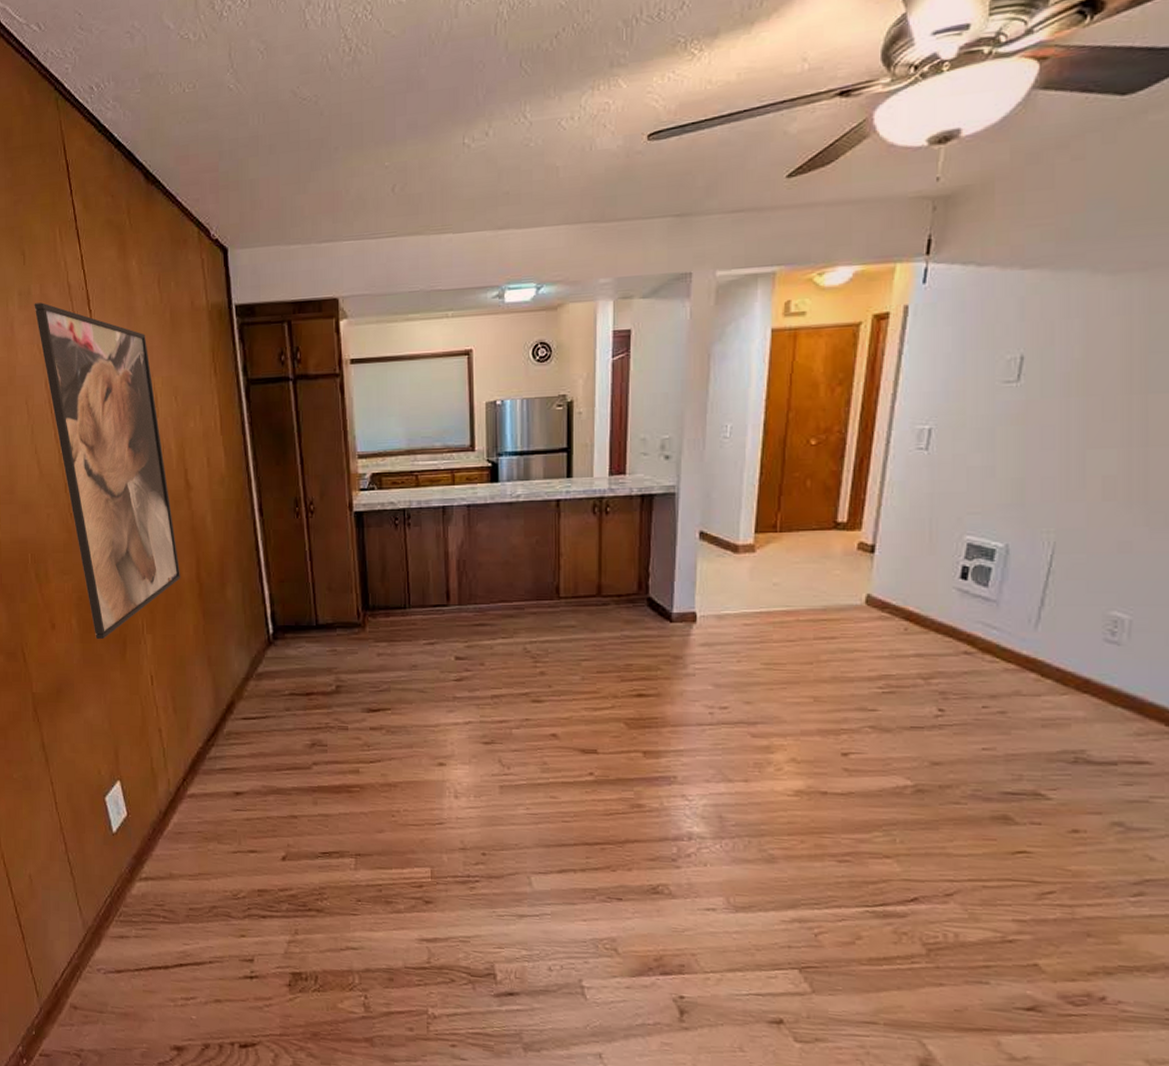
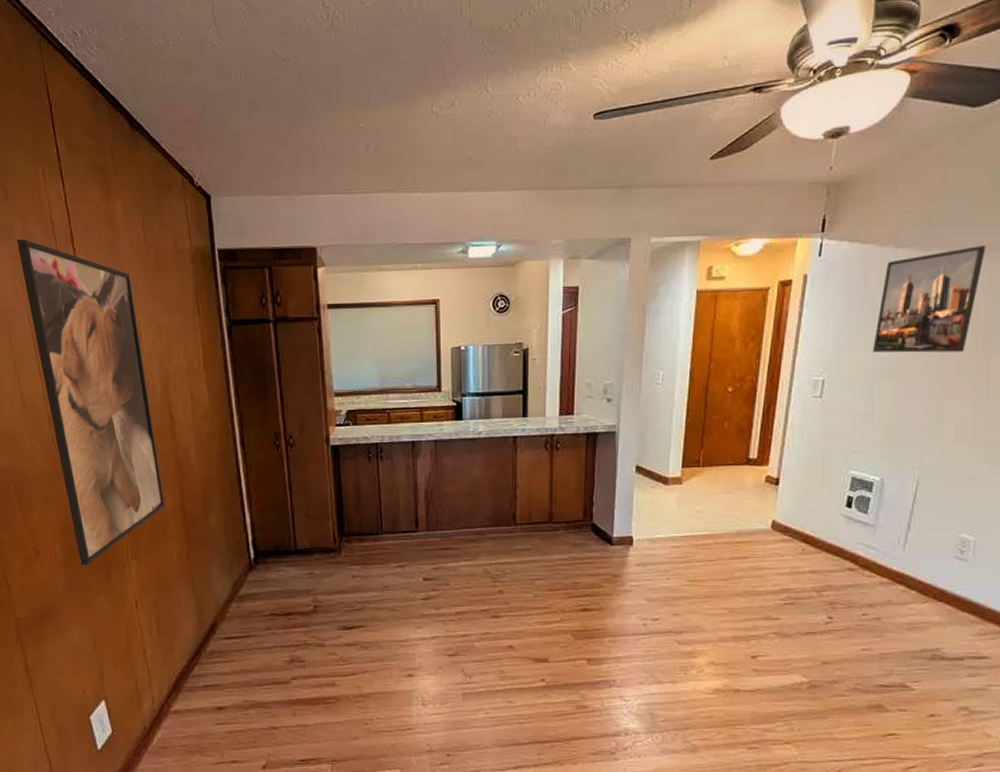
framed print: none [994,261,1142,395] -> present [873,246,986,353]

